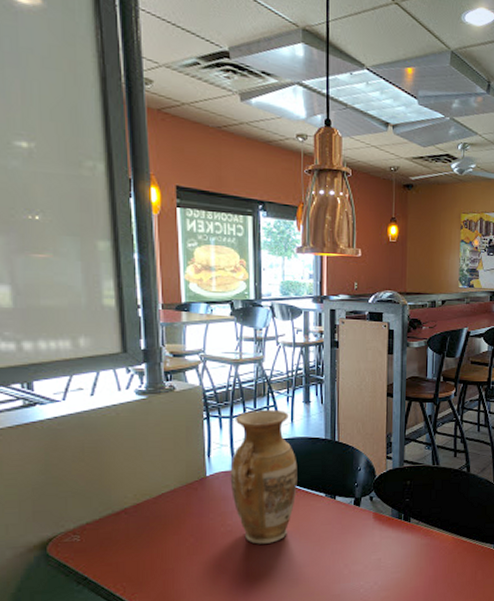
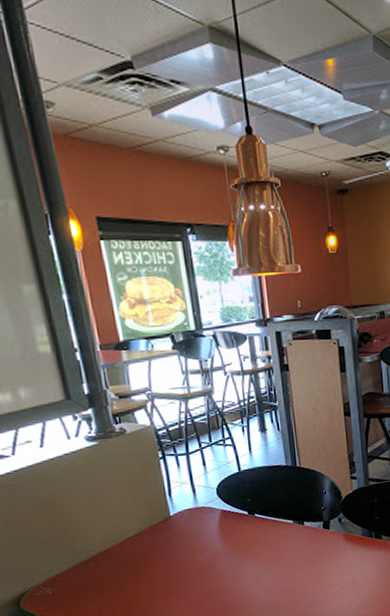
vase: present [230,409,297,544] -> none [191,441,264,578]

